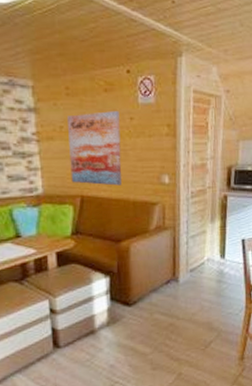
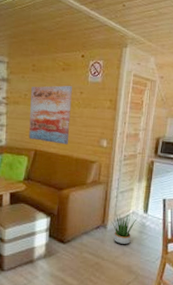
potted plant: none [184,263,214,298] -> present [111,214,137,244]

